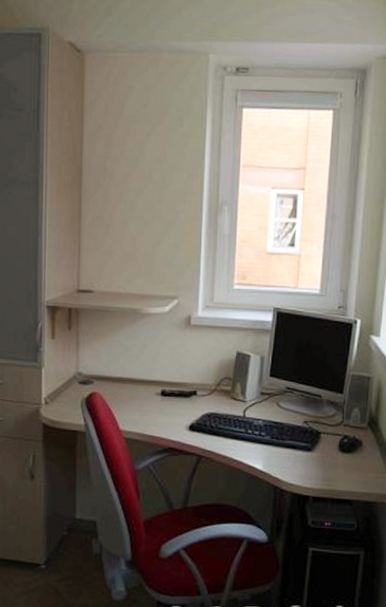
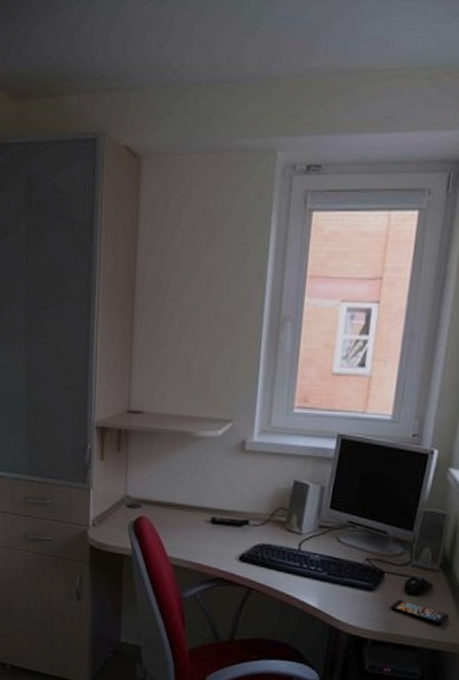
smartphone: none [328,458,379,479] -> present [391,600,450,626]

